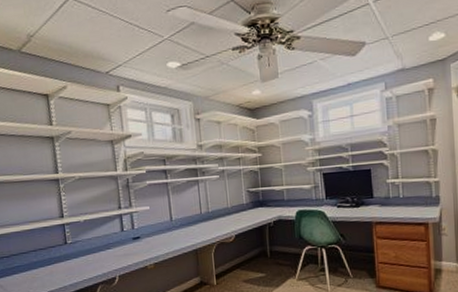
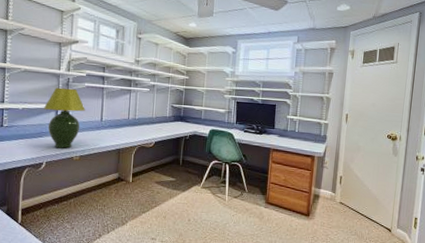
table lamp: none [105,189,152,258] -> present [43,87,86,149]

